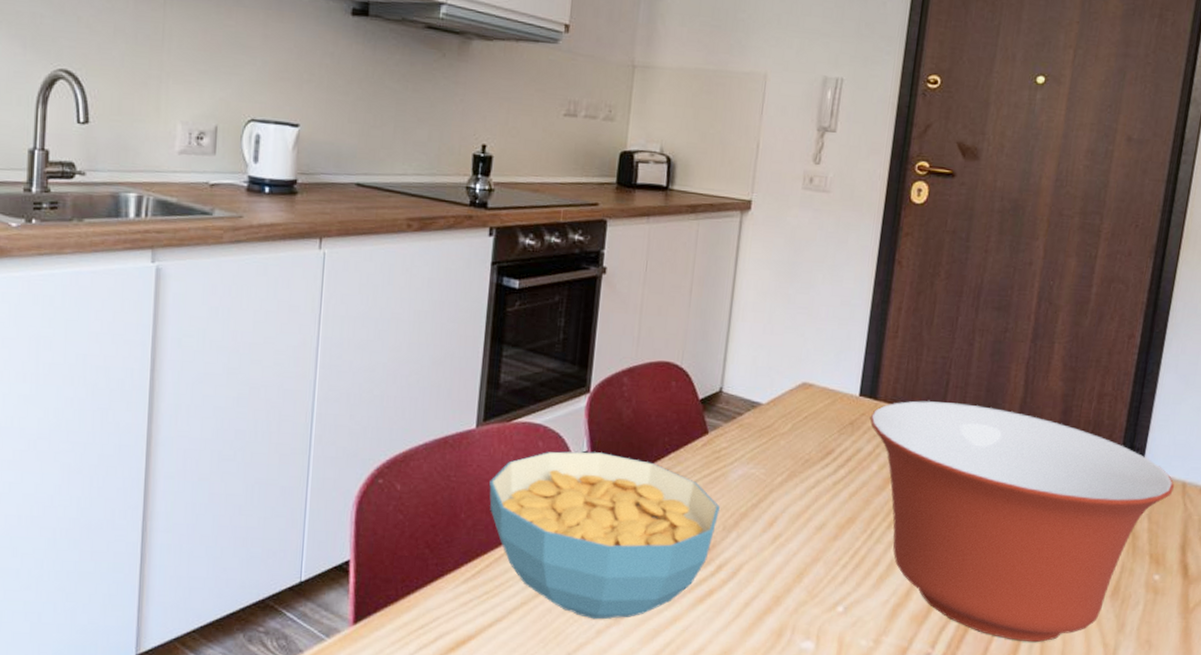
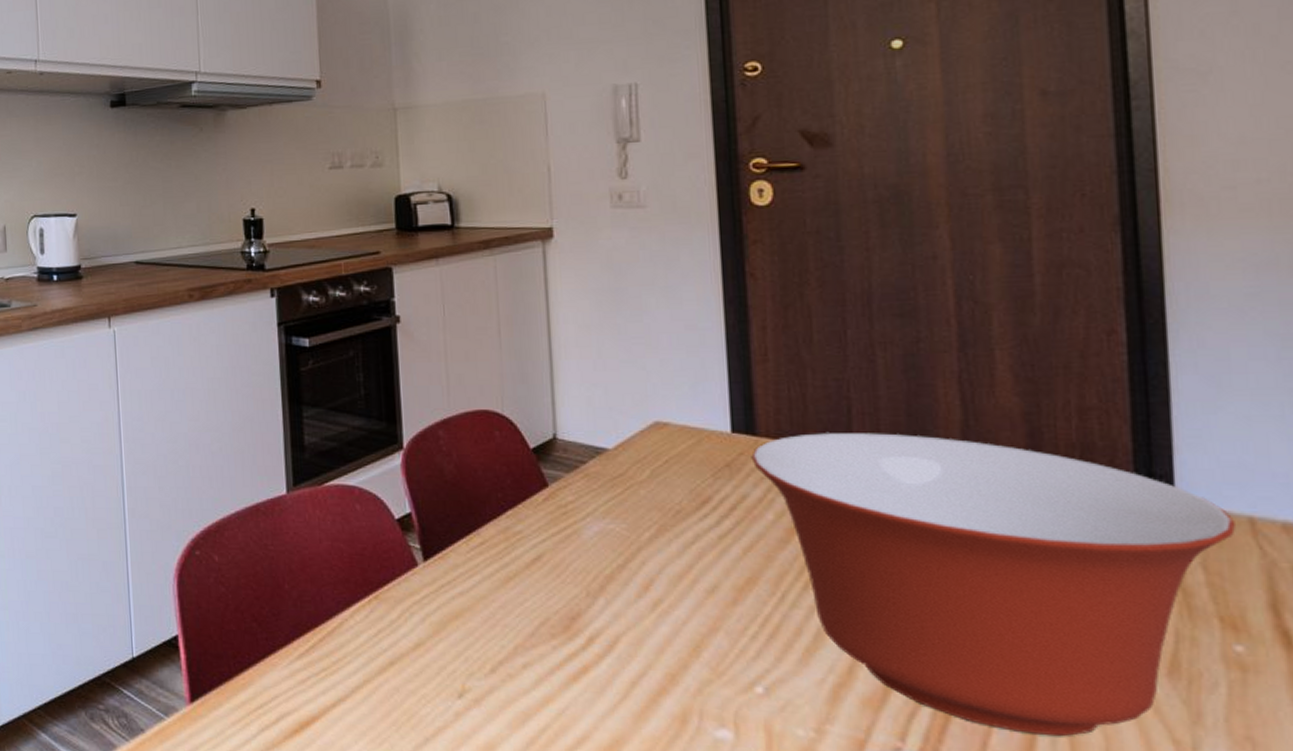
cereal bowl: present [489,451,720,620] -> none [309,513,579,700]

